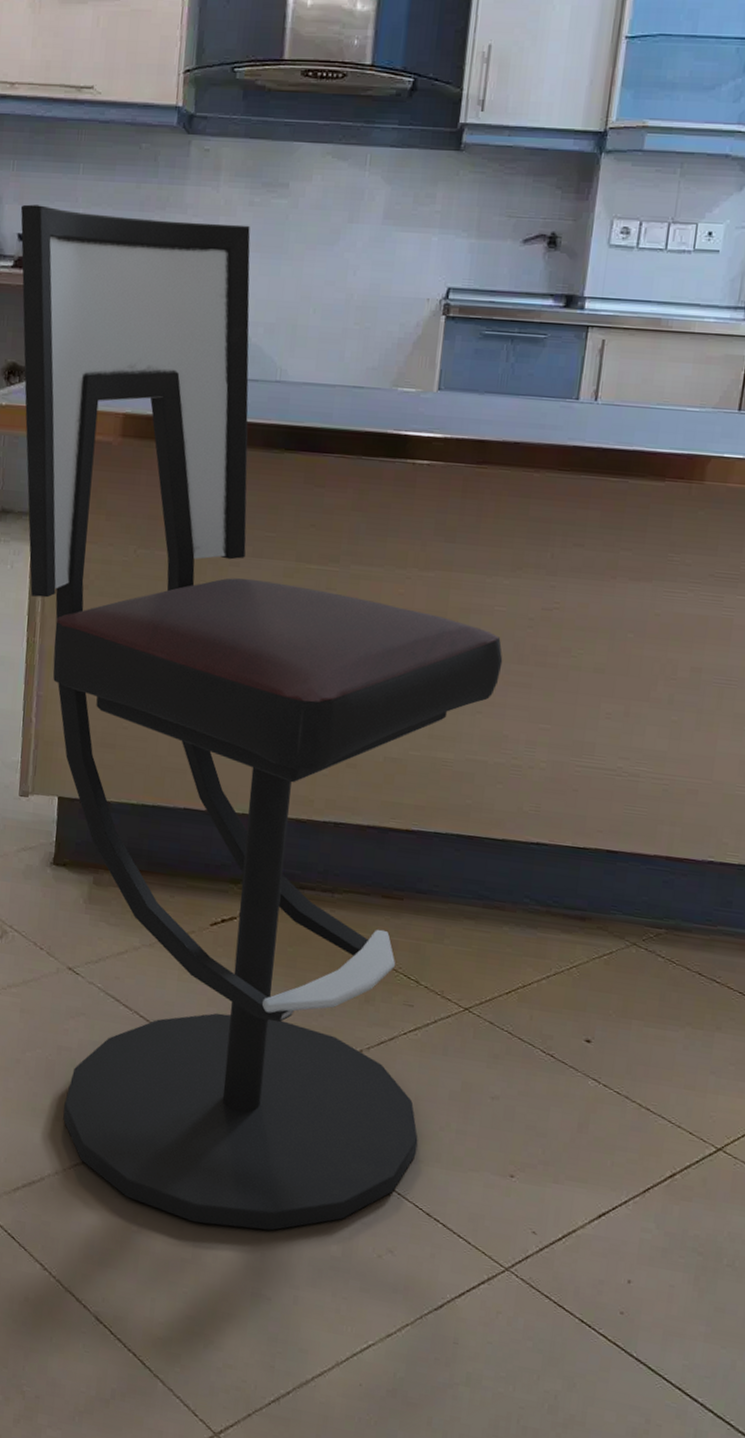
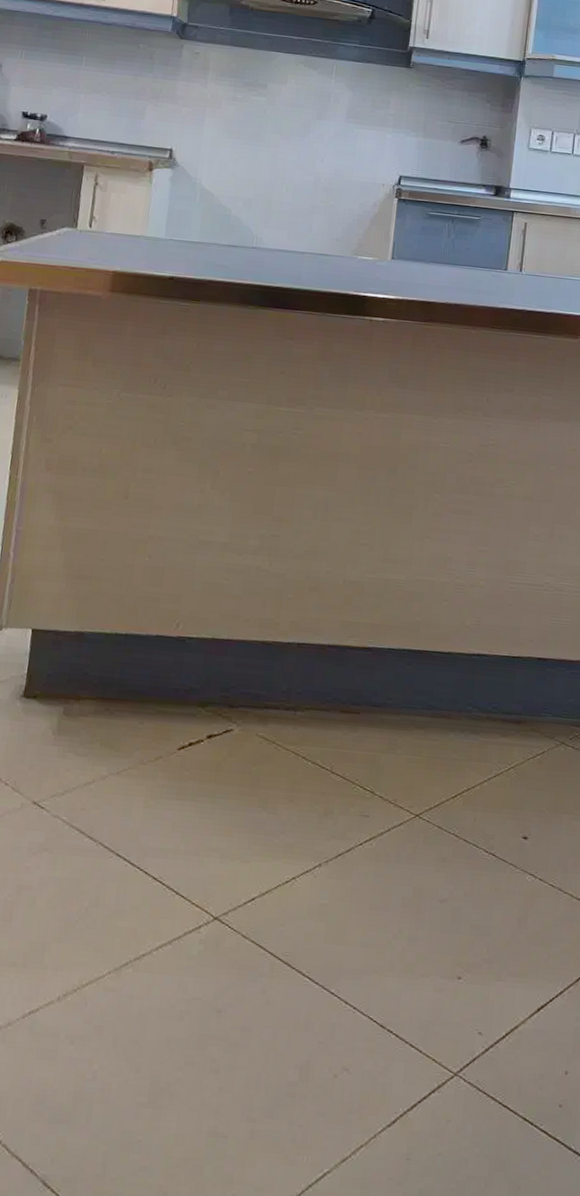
bar stool: present [20,204,503,1231] -> none [15,87,447,1063]

